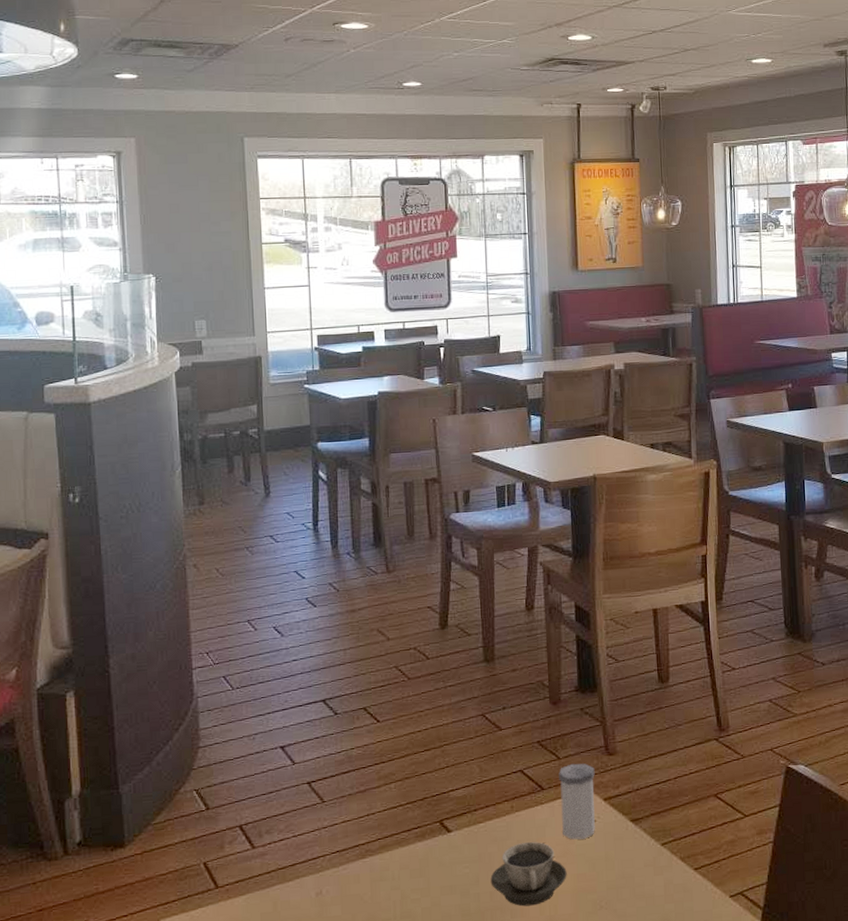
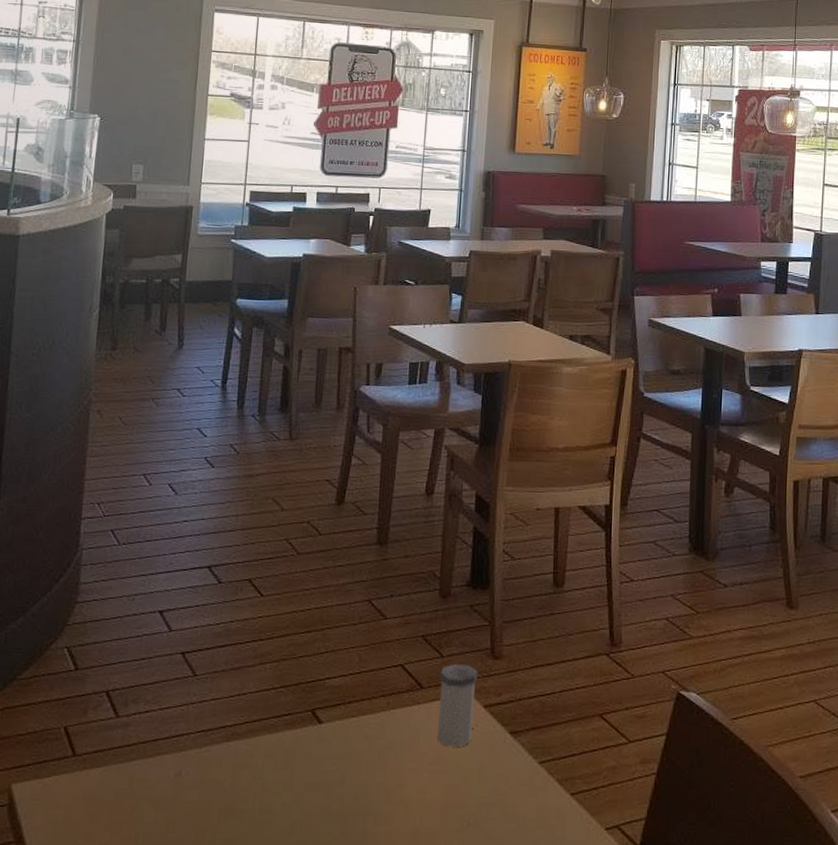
cup: present [490,842,567,907] -> none [356,744,437,815]

